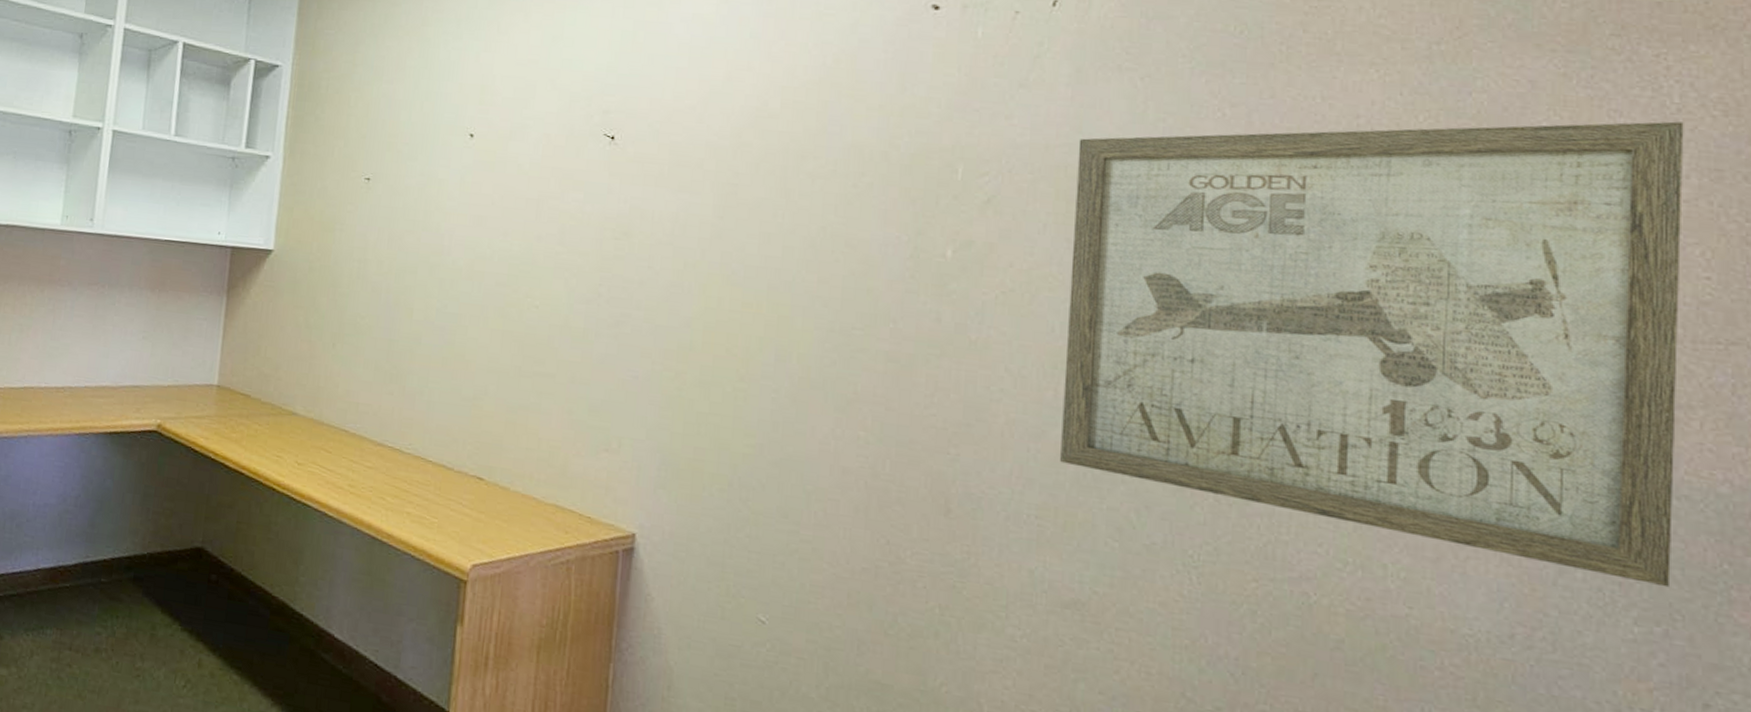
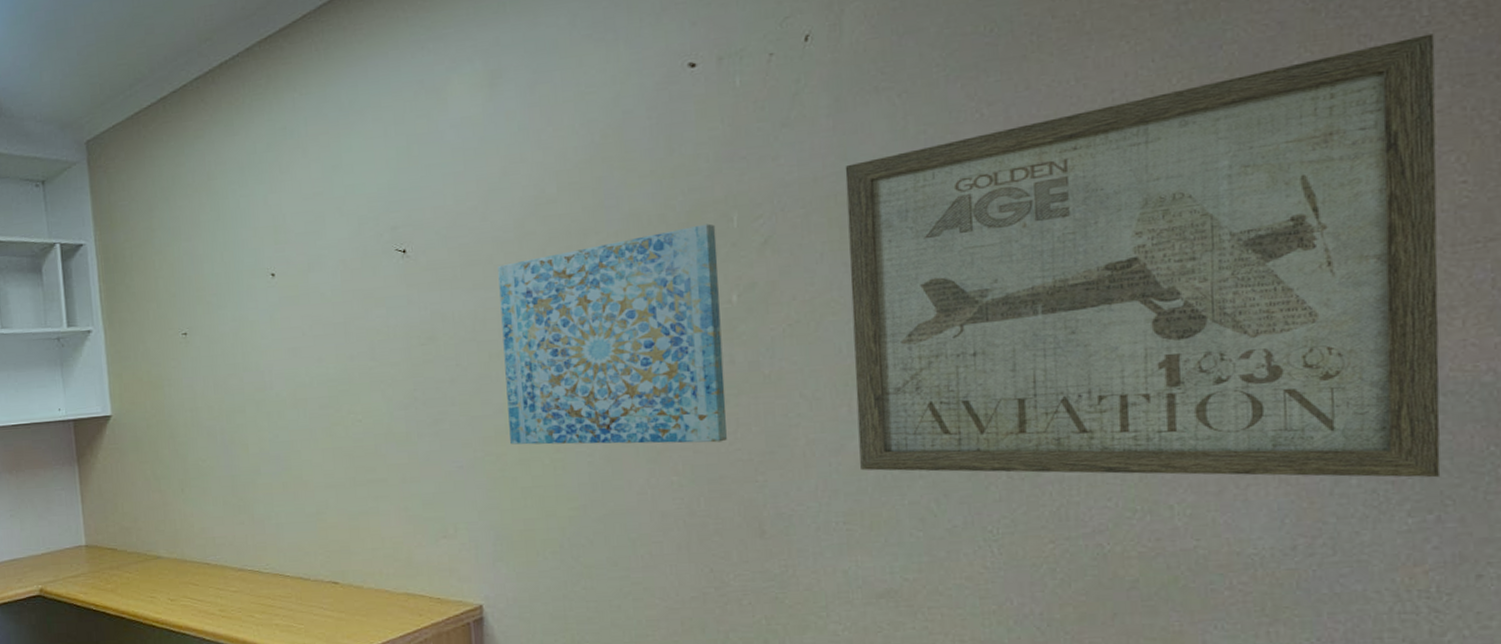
wall art: none [692,170,939,404] -> present [498,223,727,445]

